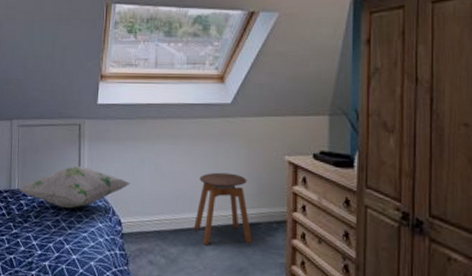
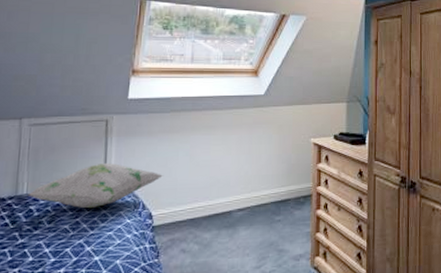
stool: present [193,172,252,246] -> none [227,157,282,227]

